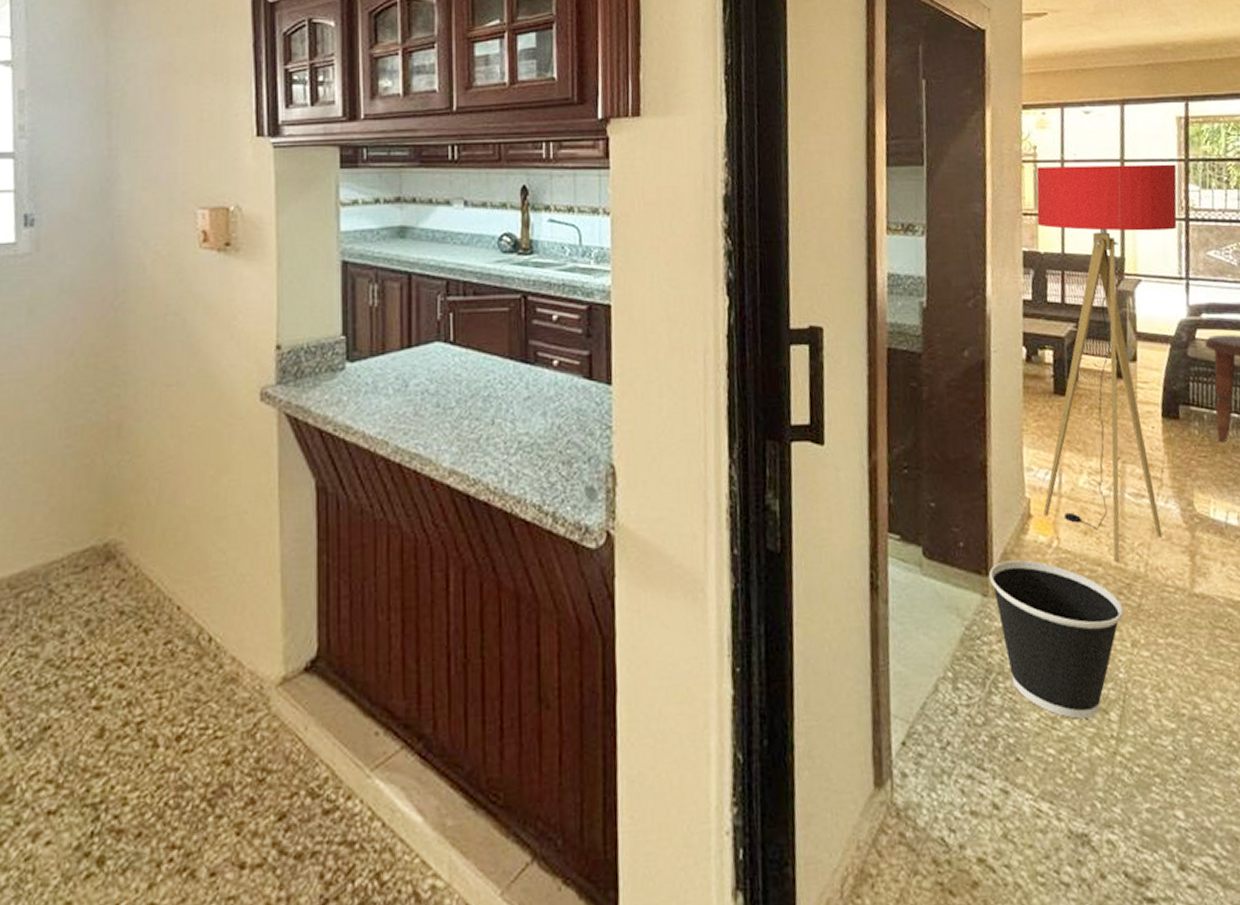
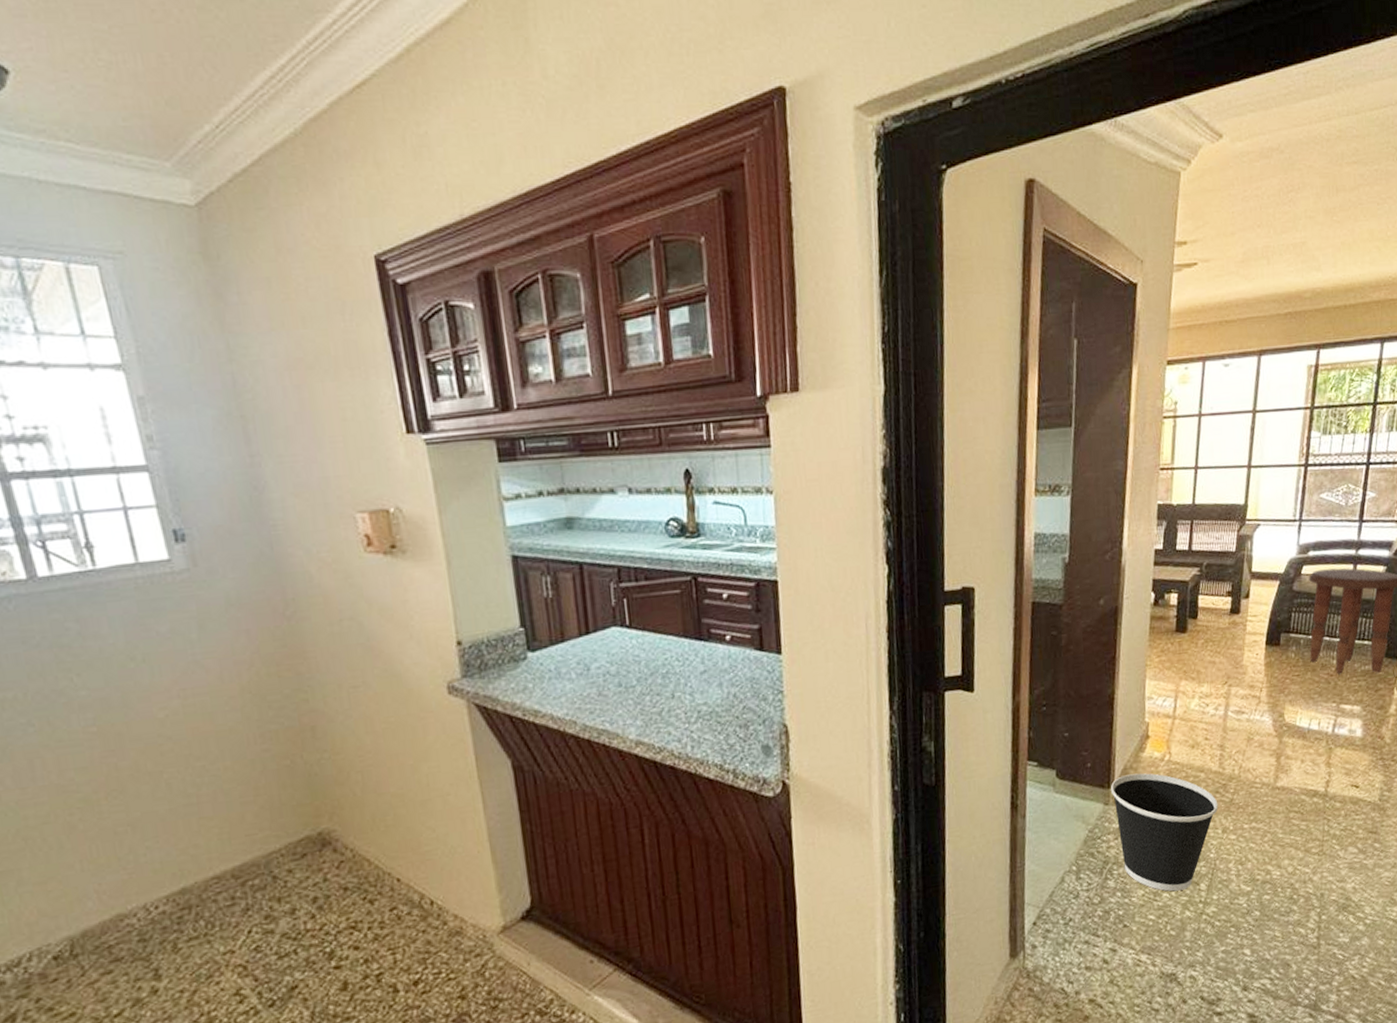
floor lamp: present [1036,164,1177,562] -> none [1159,412,1302,768]

